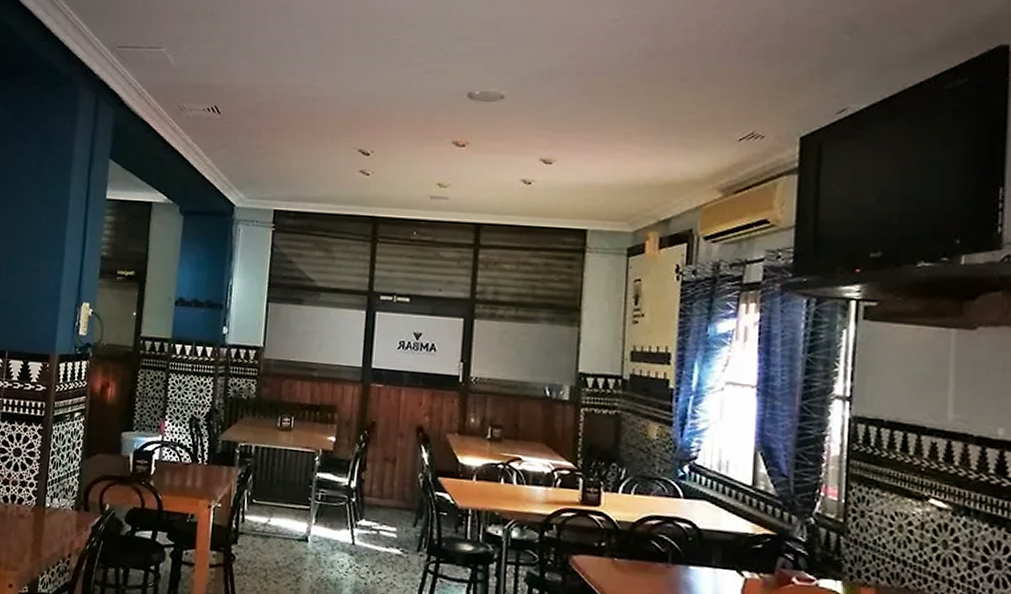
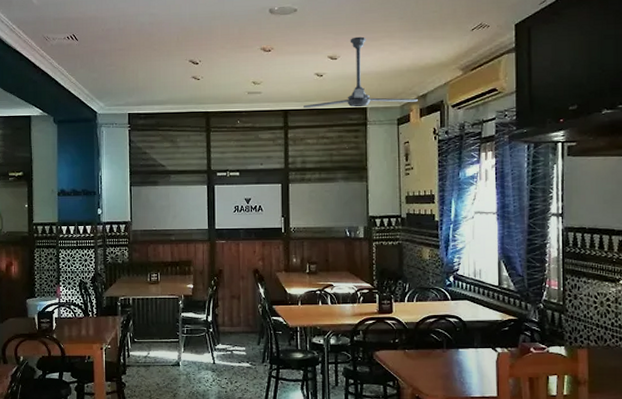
ceiling fan: none [502,137,658,229] -> present [304,36,418,108]

